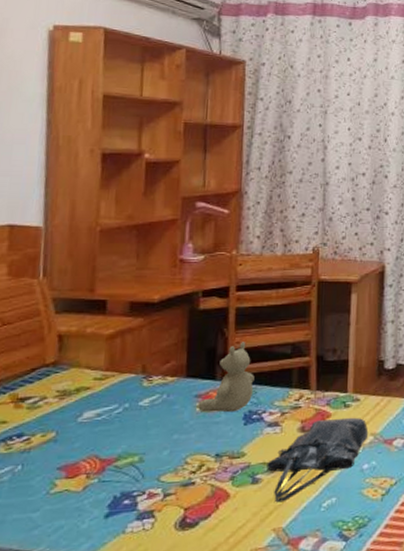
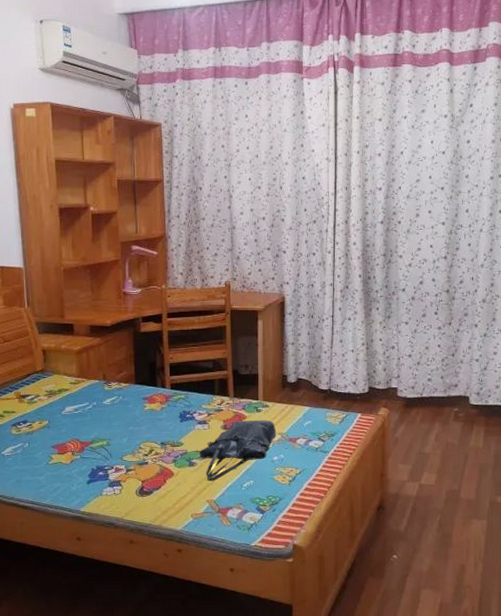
stuffed bear: present [198,342,255,413] -> none [145,358,186,412]

